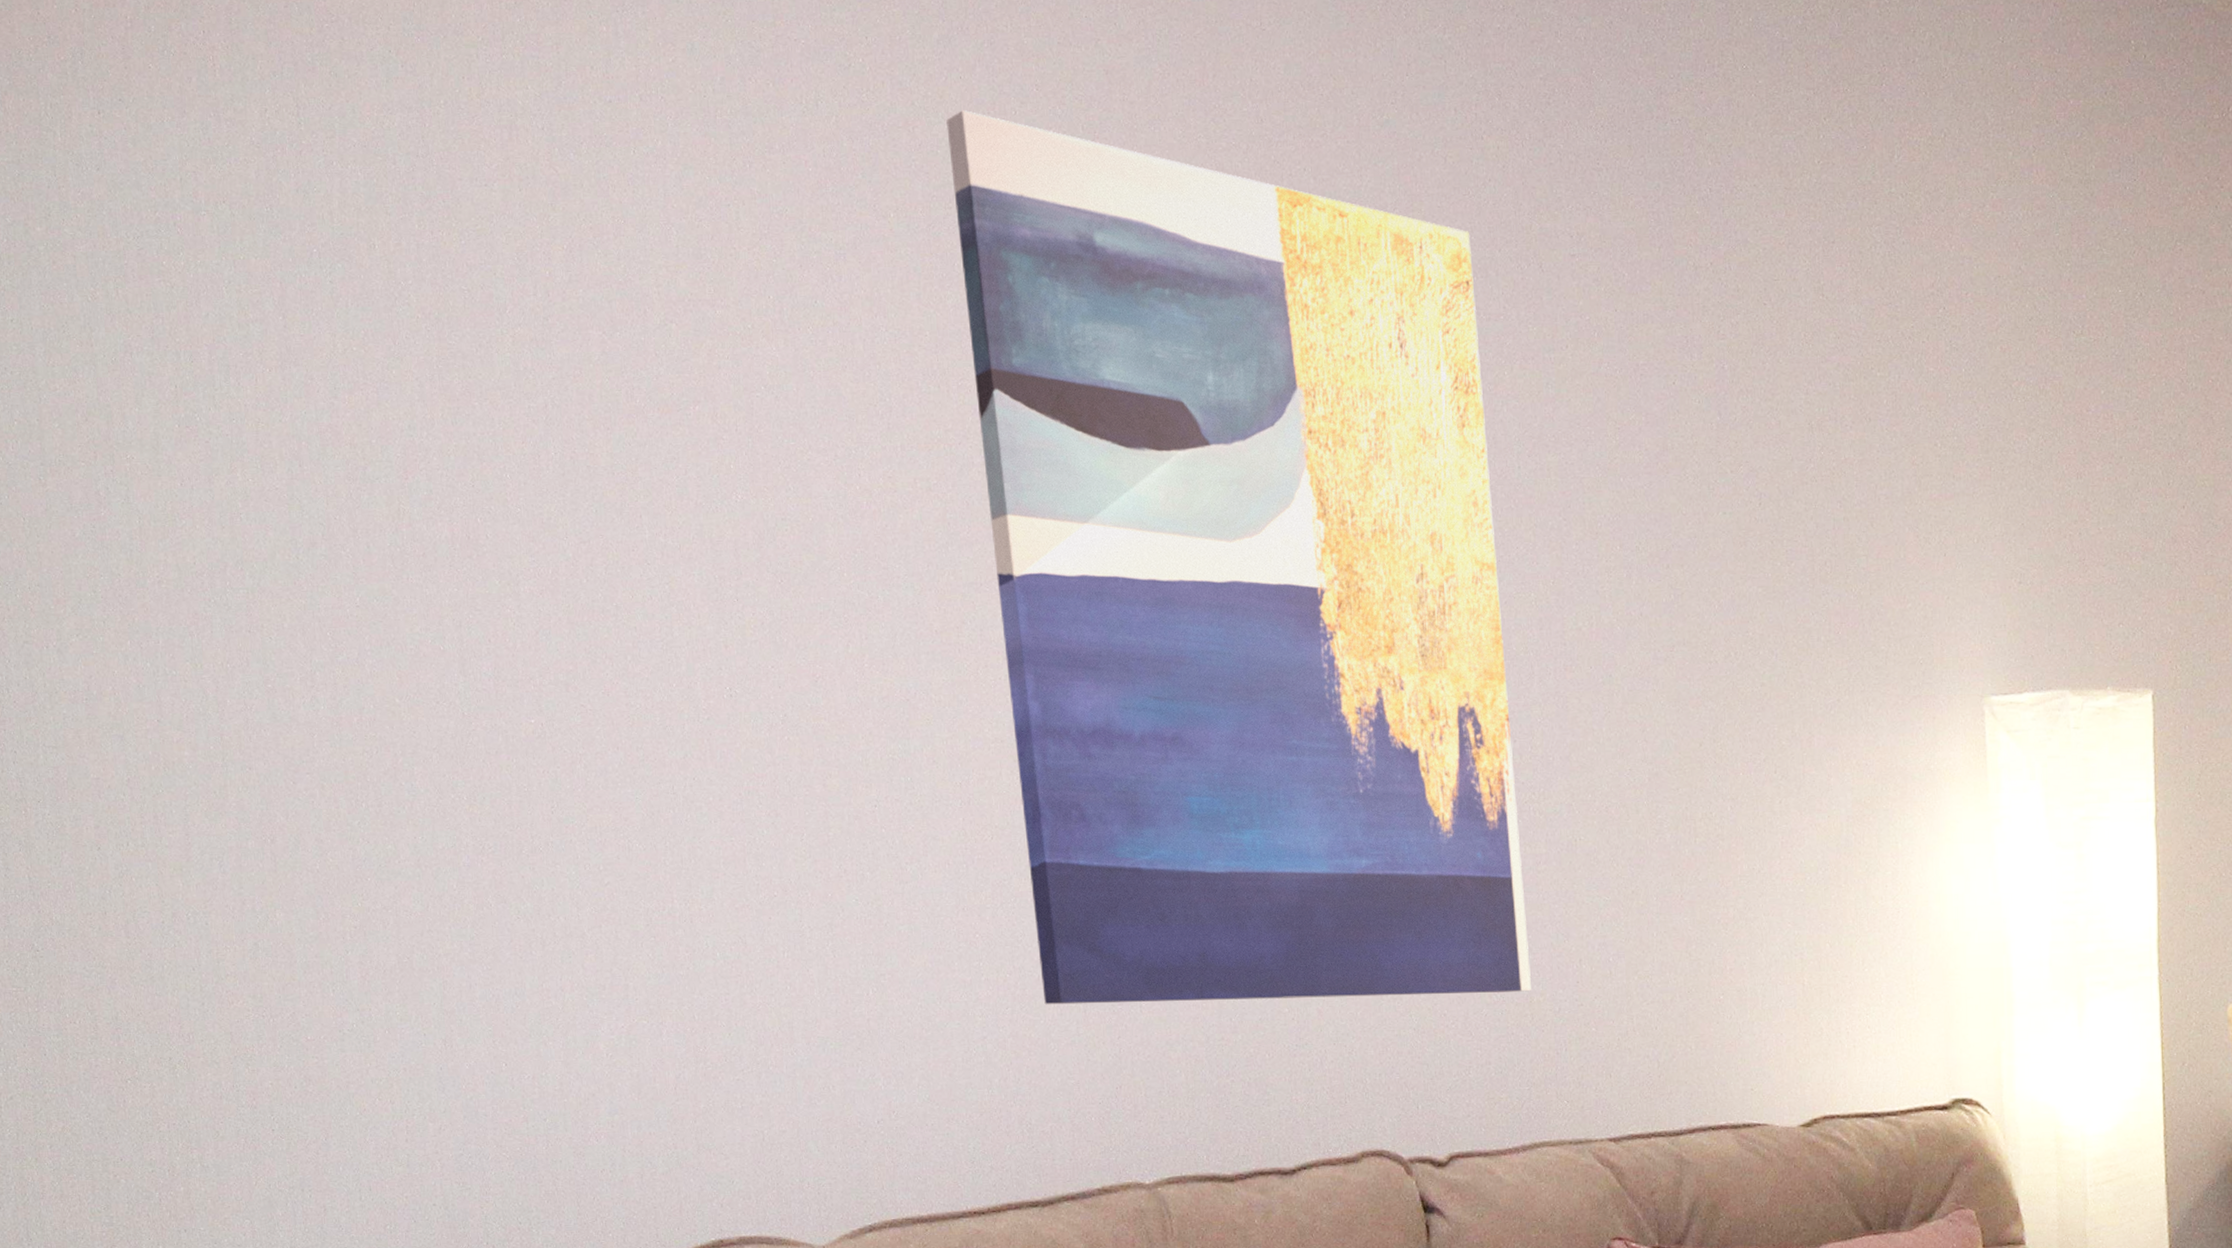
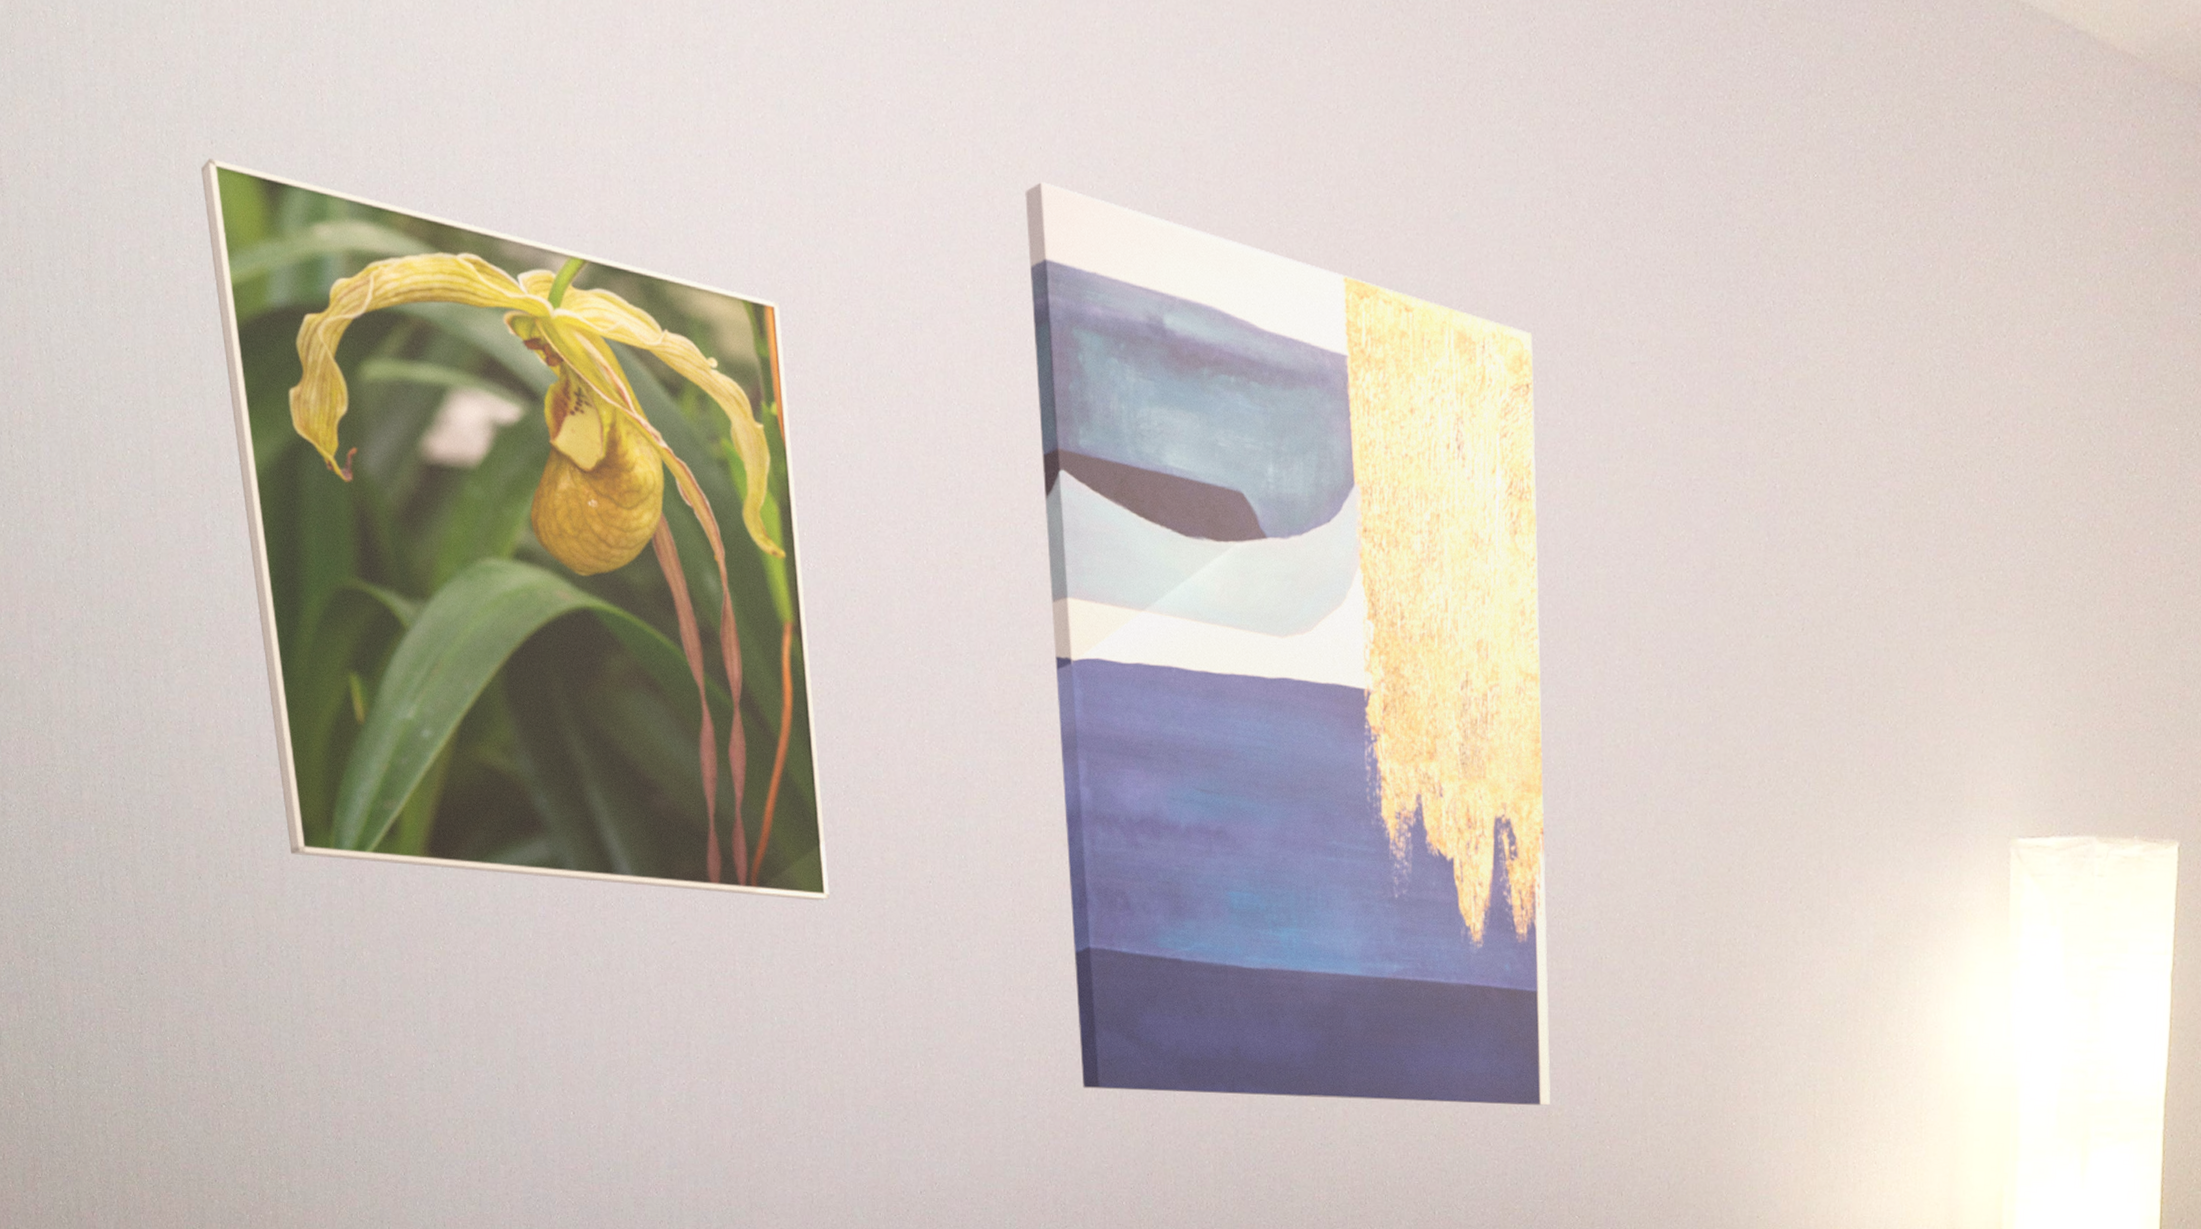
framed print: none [88,129,771,833] -> present [201,159,830,901]

